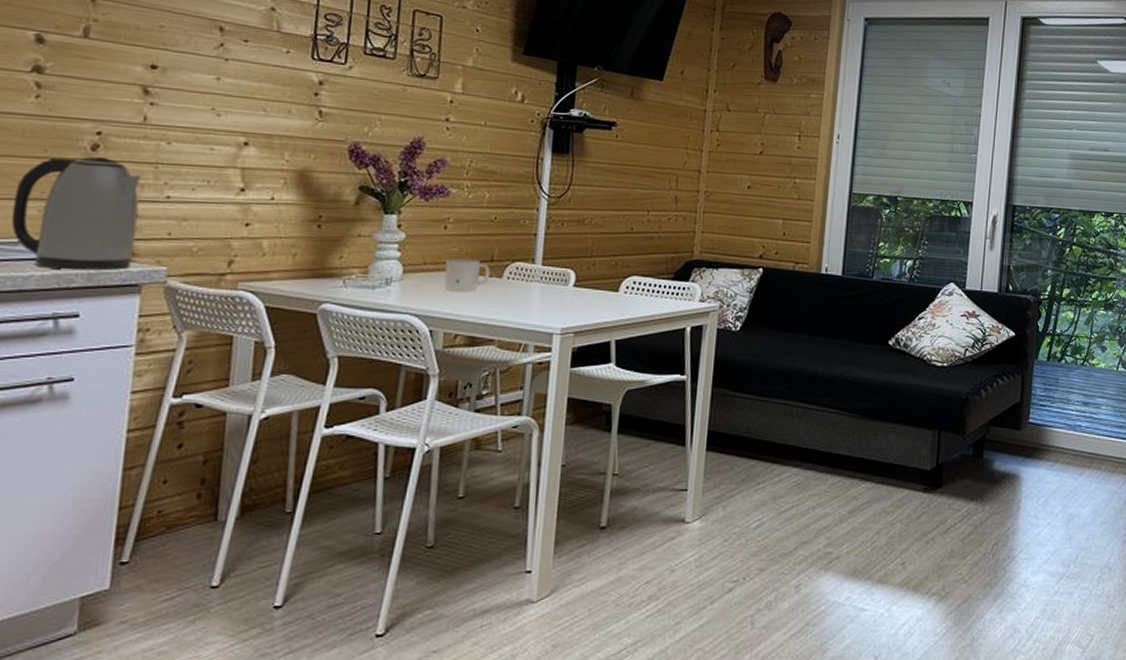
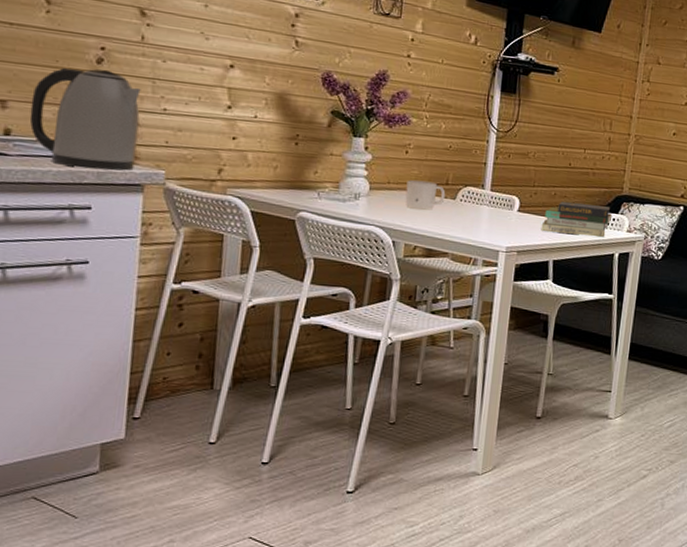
books: none [600,271,683,310] -> present [541,201,613,238]

